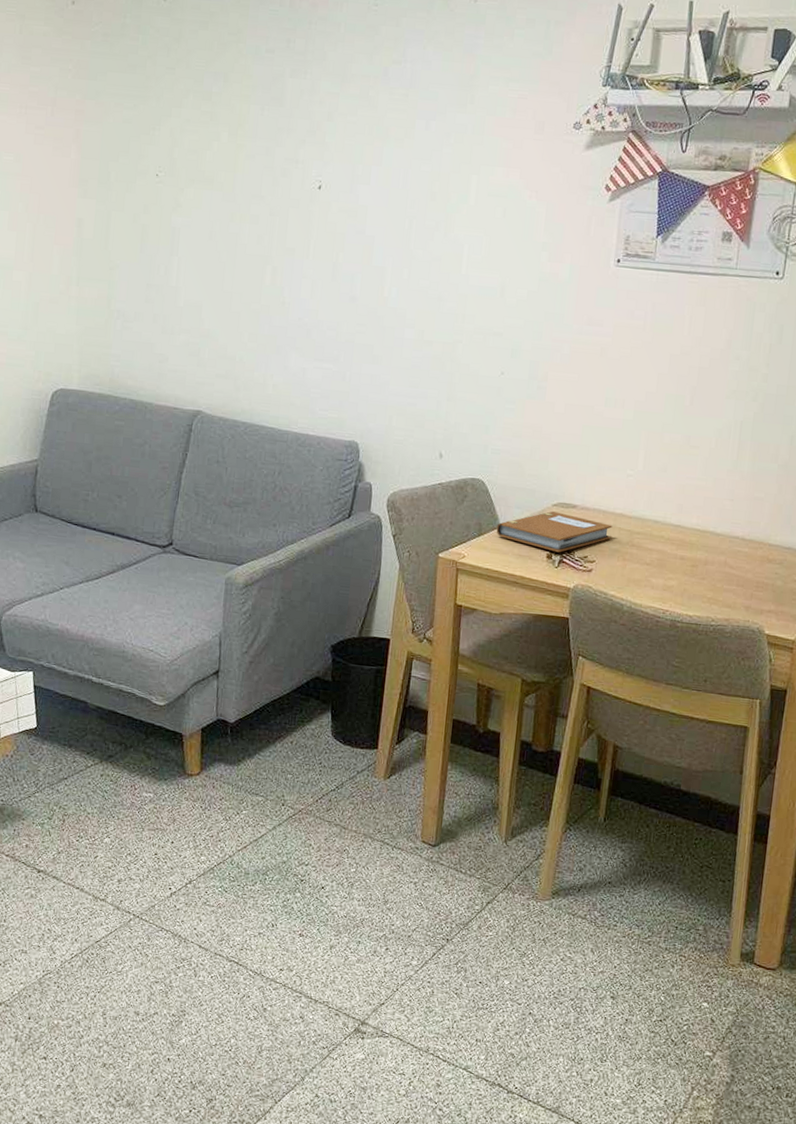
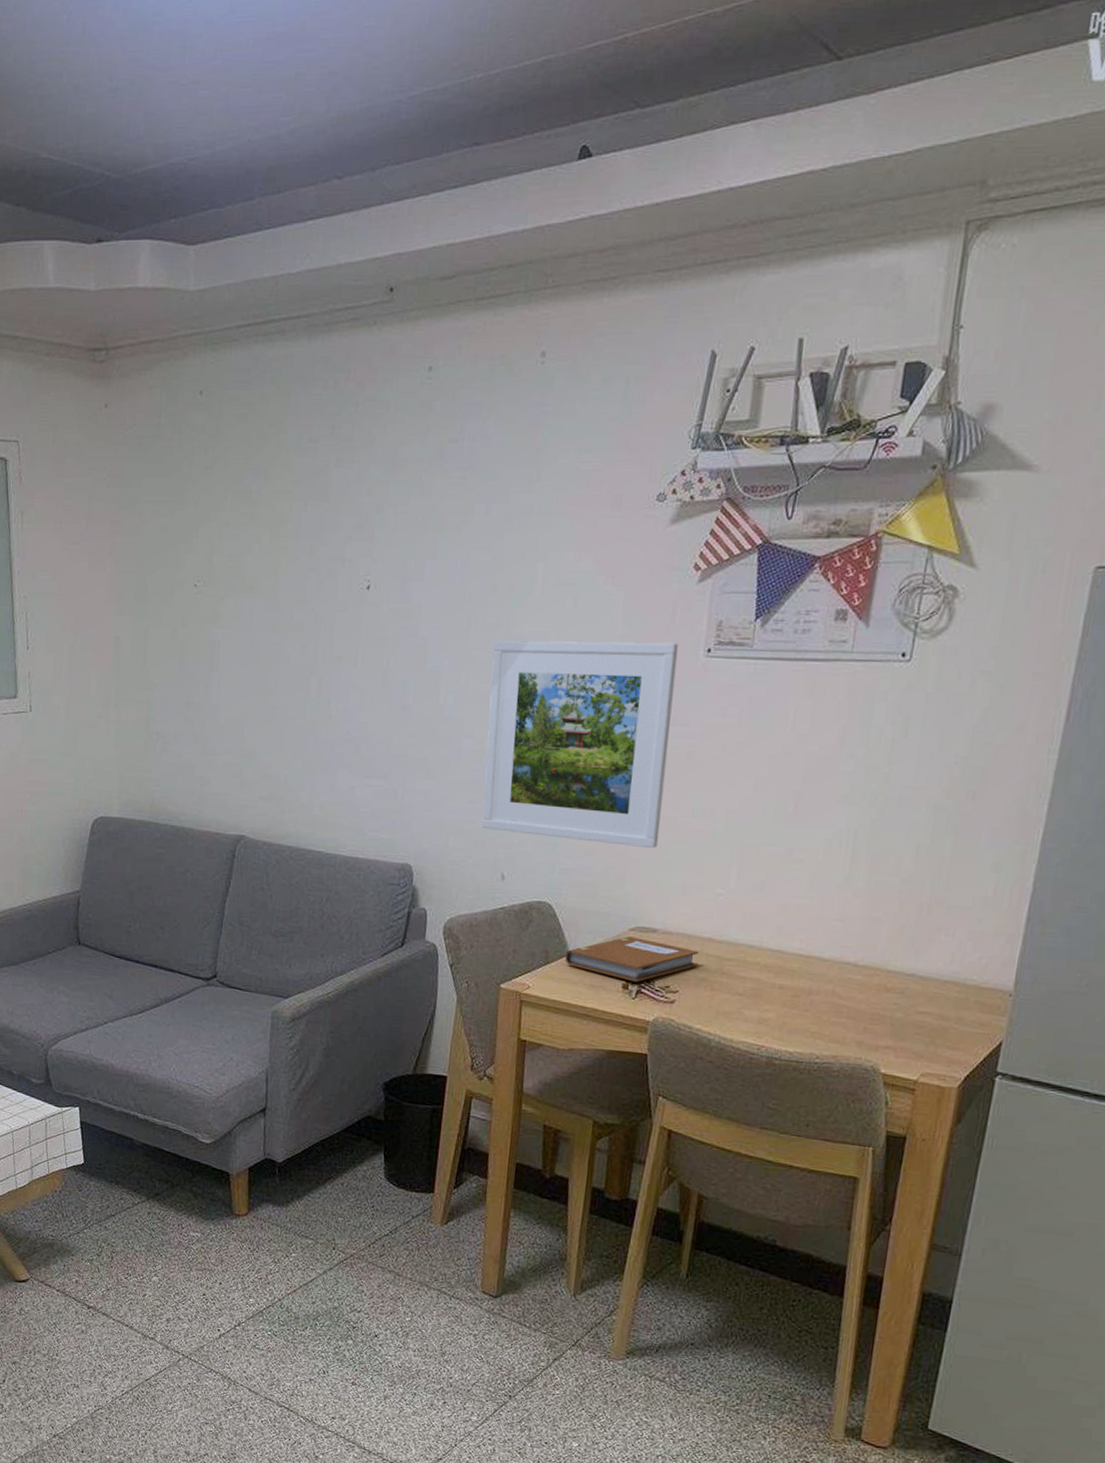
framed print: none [422,242,593,434] -> present [482,640,679,849]

